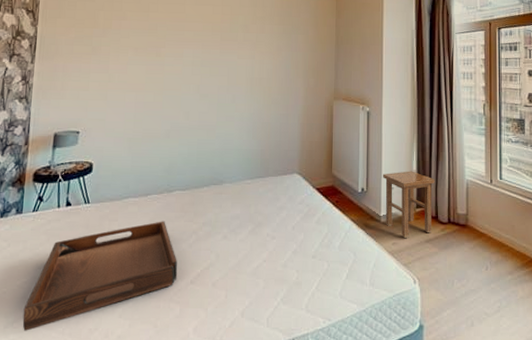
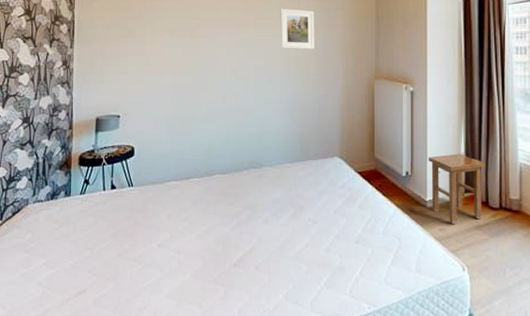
serving tray: present [22,221,178,331] -> none [77,204,221,308]
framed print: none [244,31,278,70] -> present [280,9,315,49]

